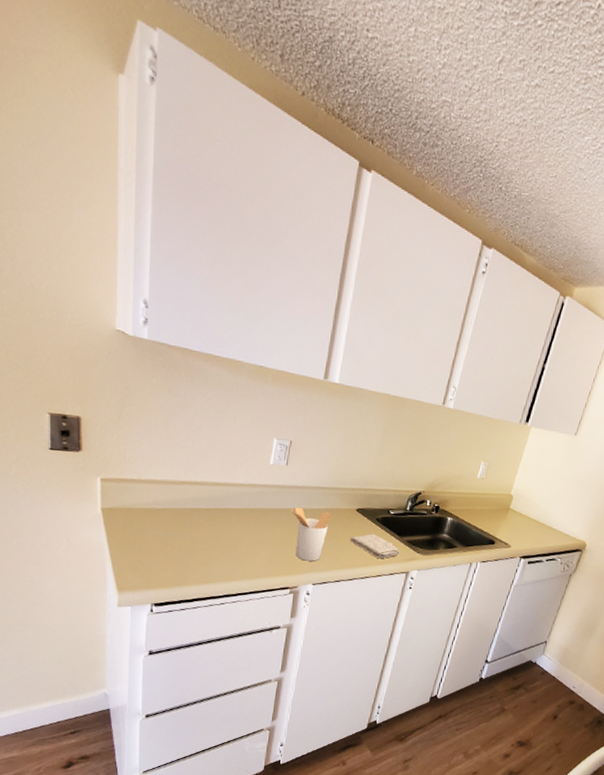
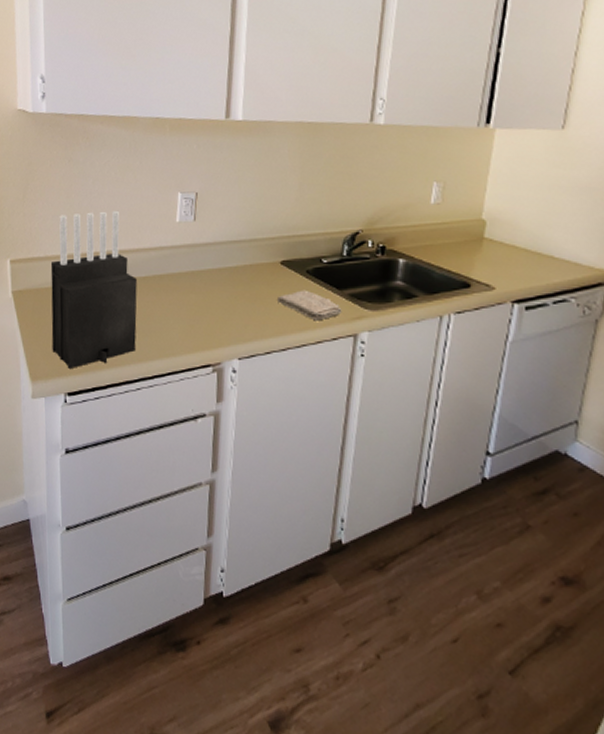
knife block: none [141,442,229,584] -> present [50,210,137,370]
utensil holder: present [290,507,332,562] -> none [203,267,252,331]

